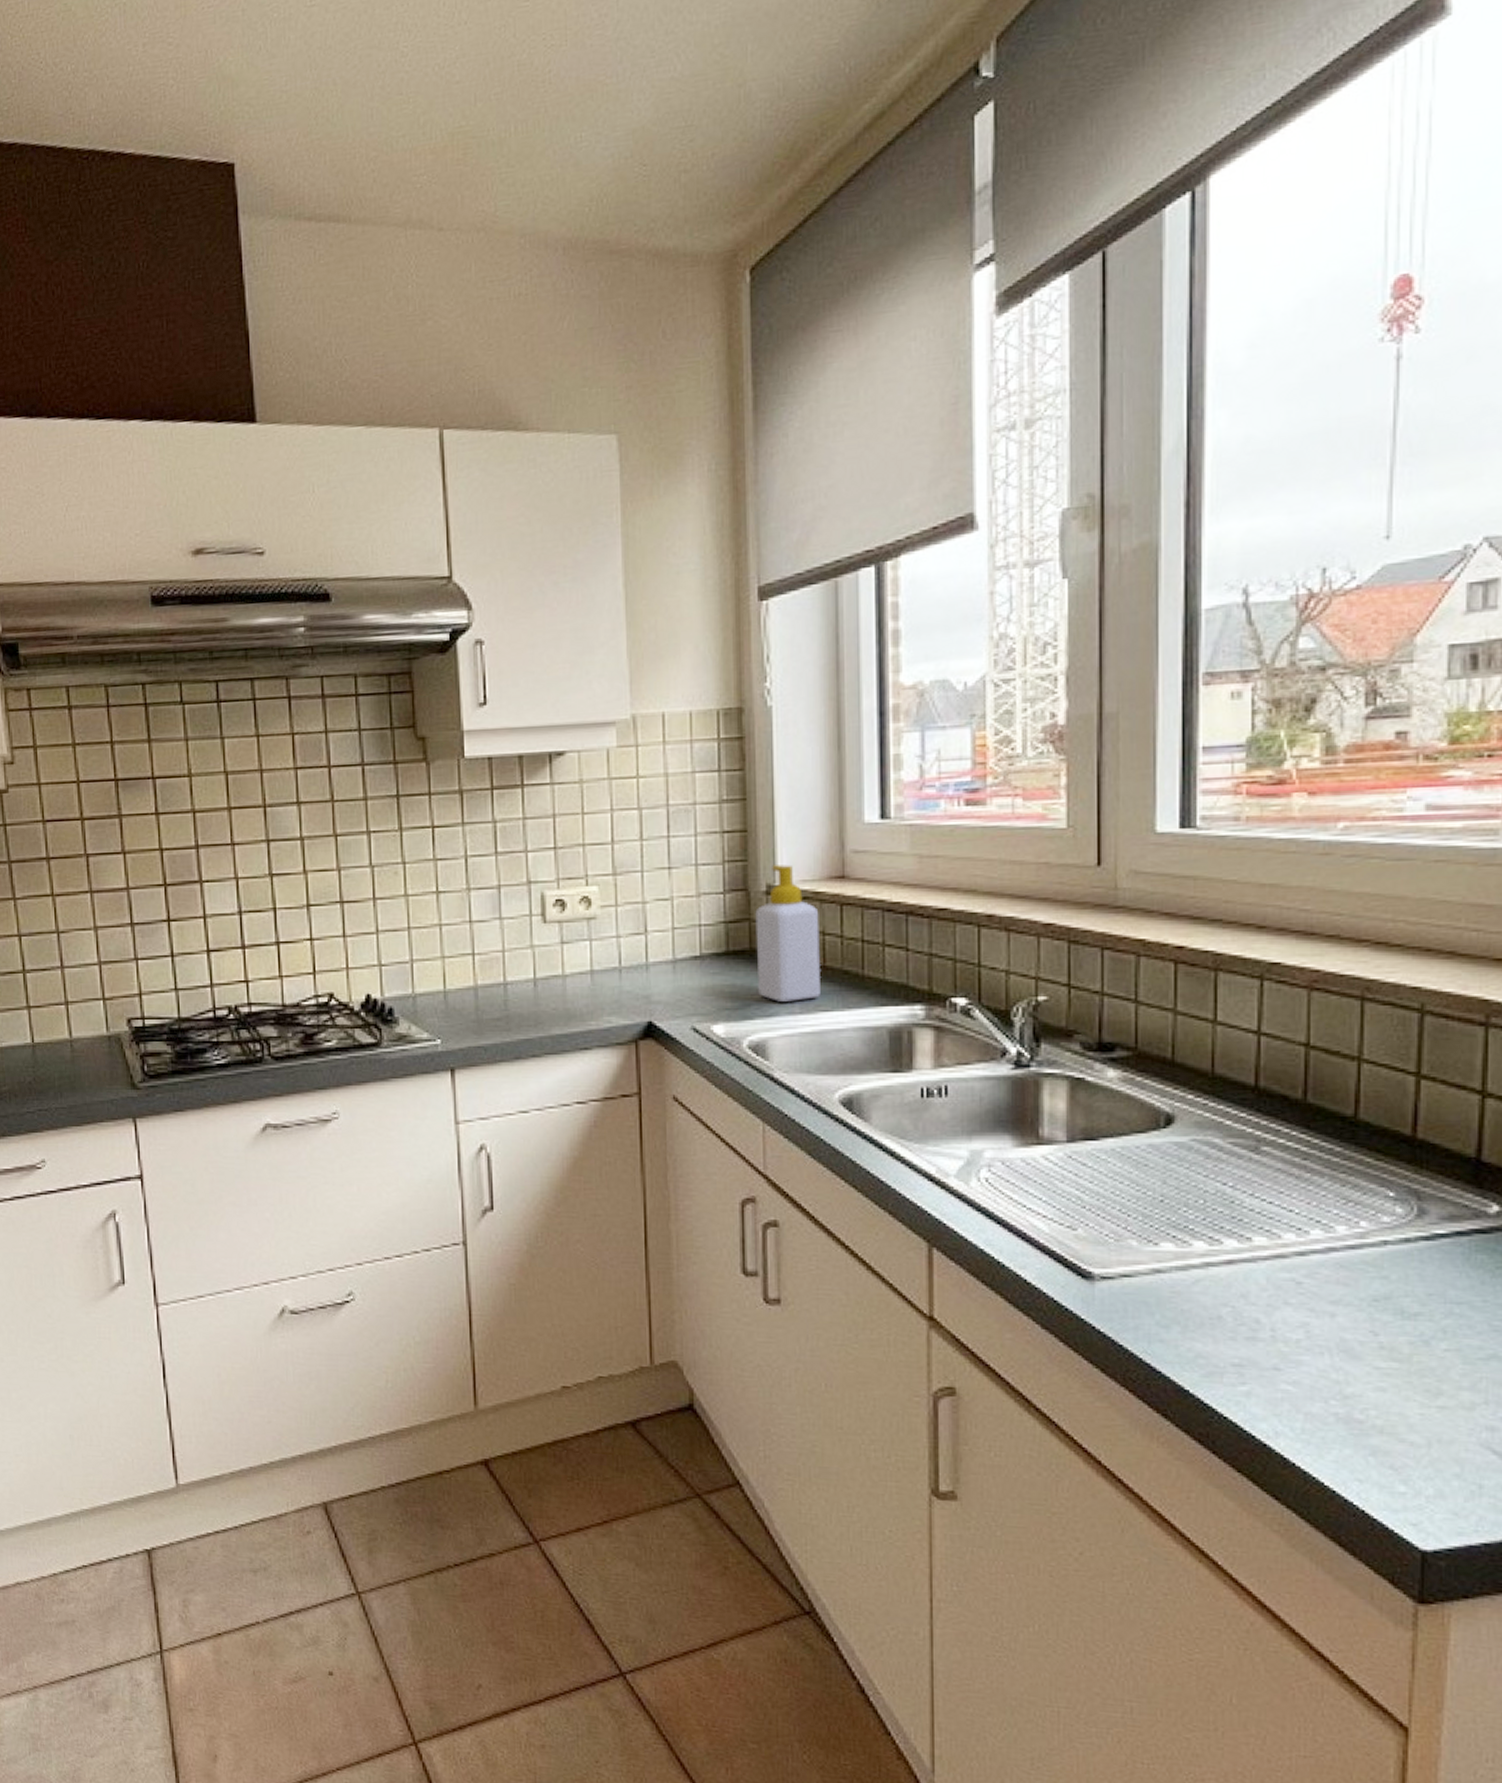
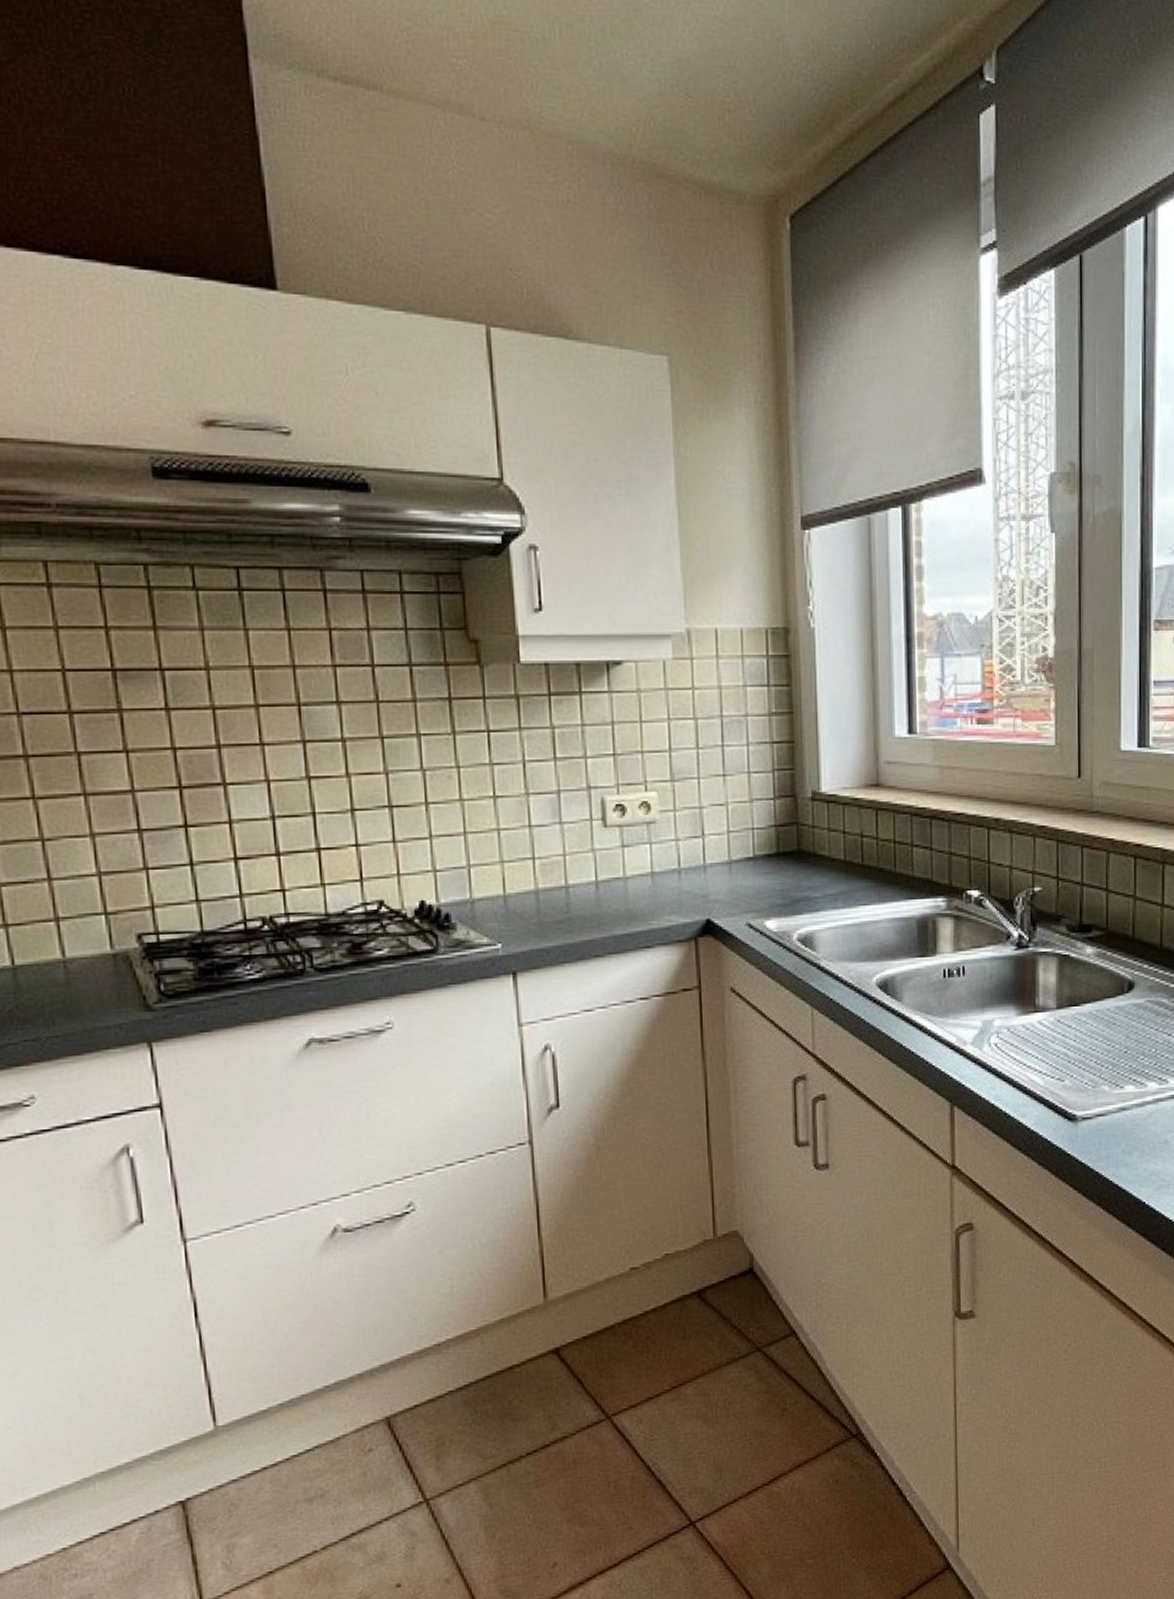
soap bottle: present [755,865,822,1002] -> none [802,773,861,898]

